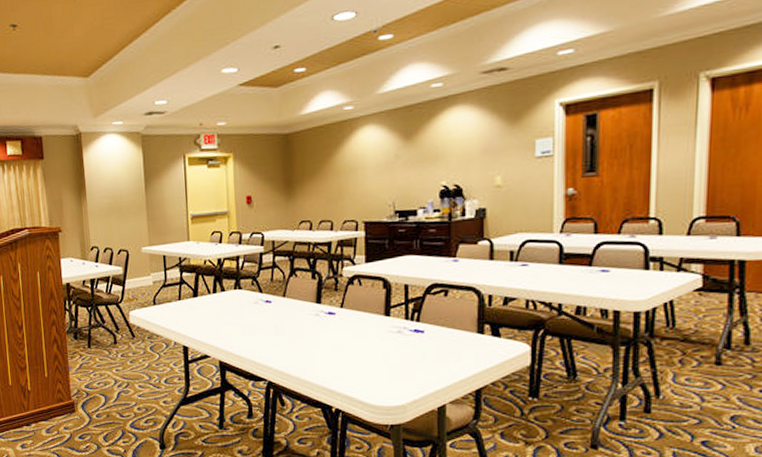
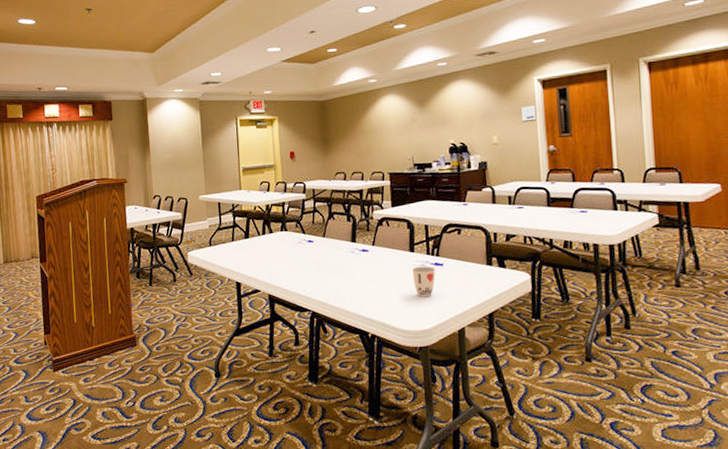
cup: none [387,333,414,369] -> present [413,266,436,298]

